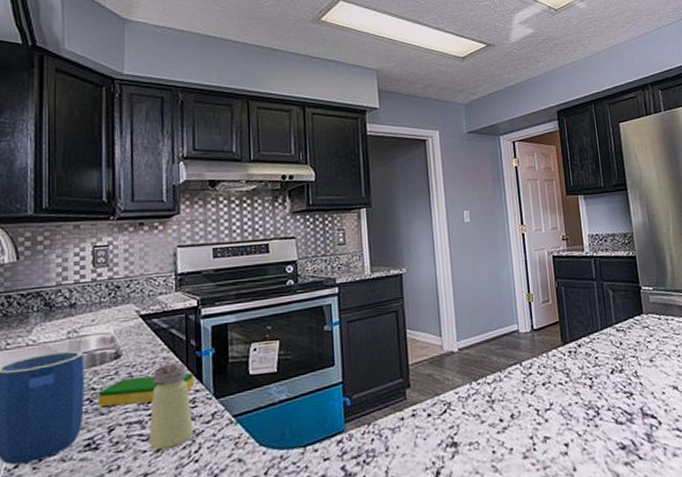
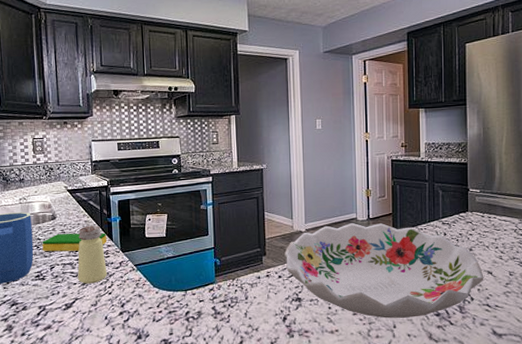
decorative bowl: none [433,335,670,460] -> present [284,223,484,318]

